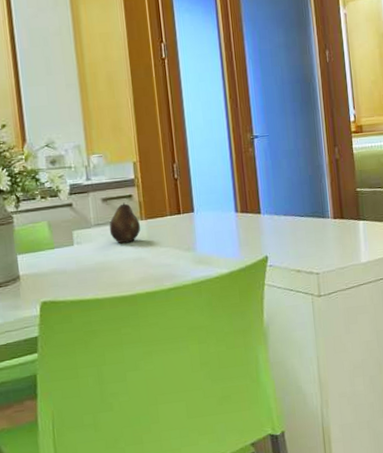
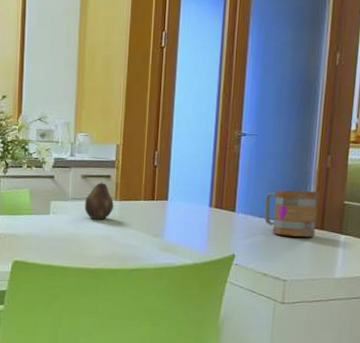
mug: none [286,183,337,231] -> present [264,189,319,237]

